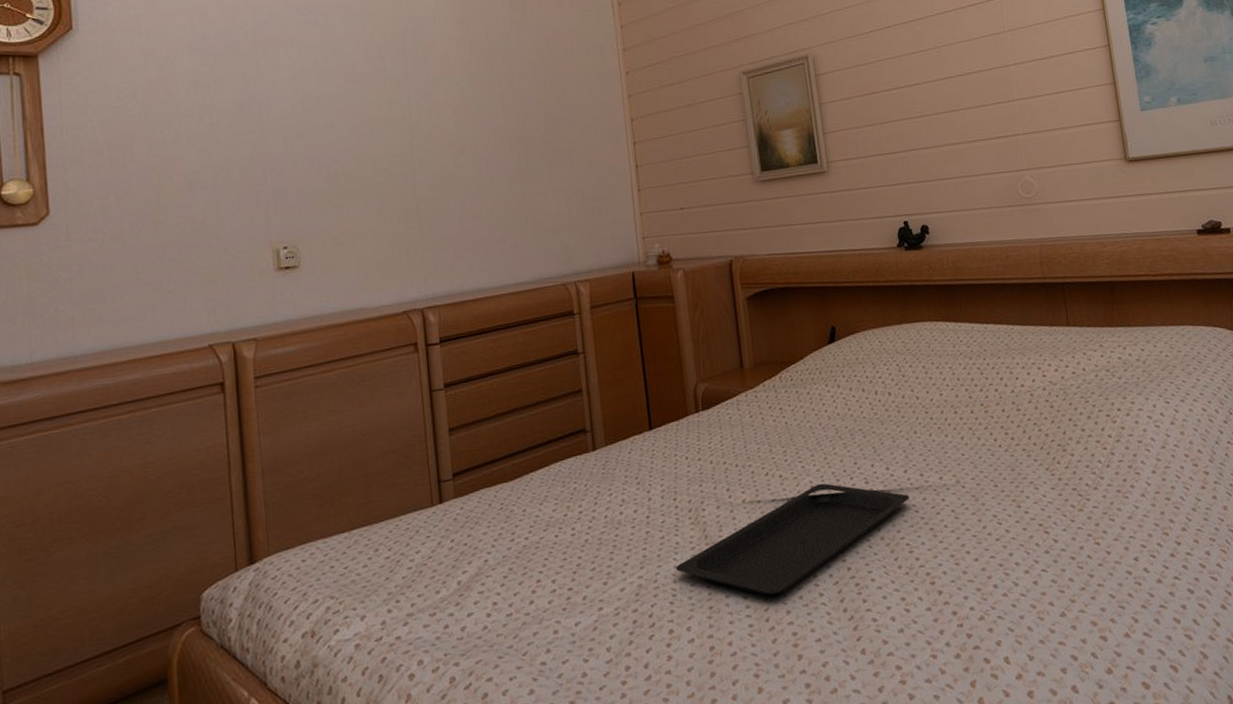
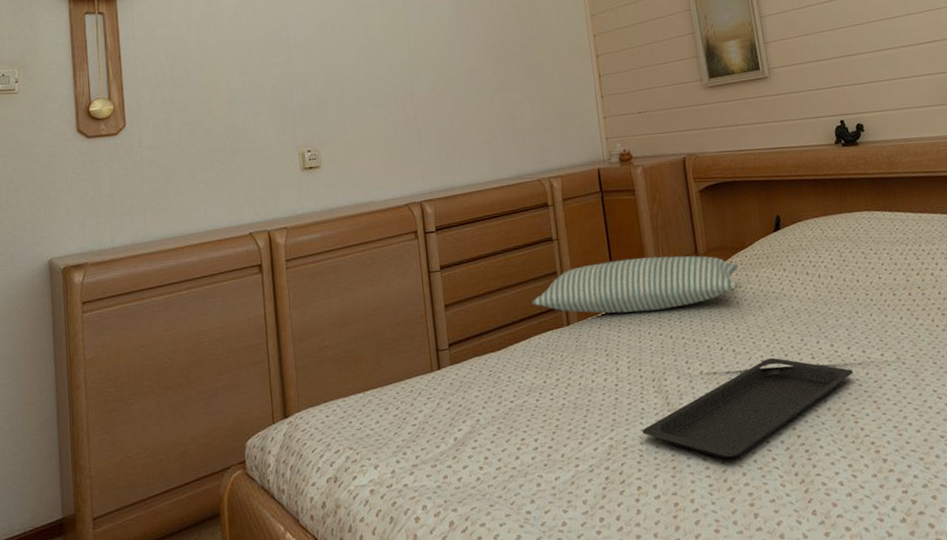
pillow: none [552,371,788,437] -> present [532,256,739,314]

